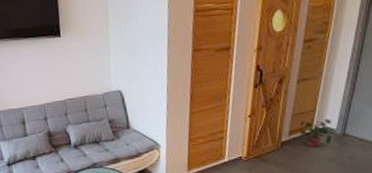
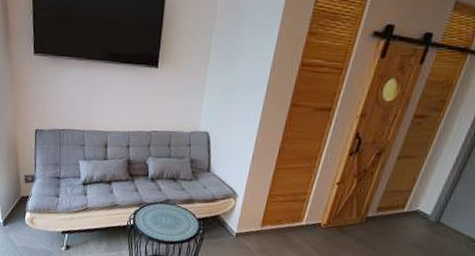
potted plant: present [299,118,331,147] -> none [388,199,427,230]

